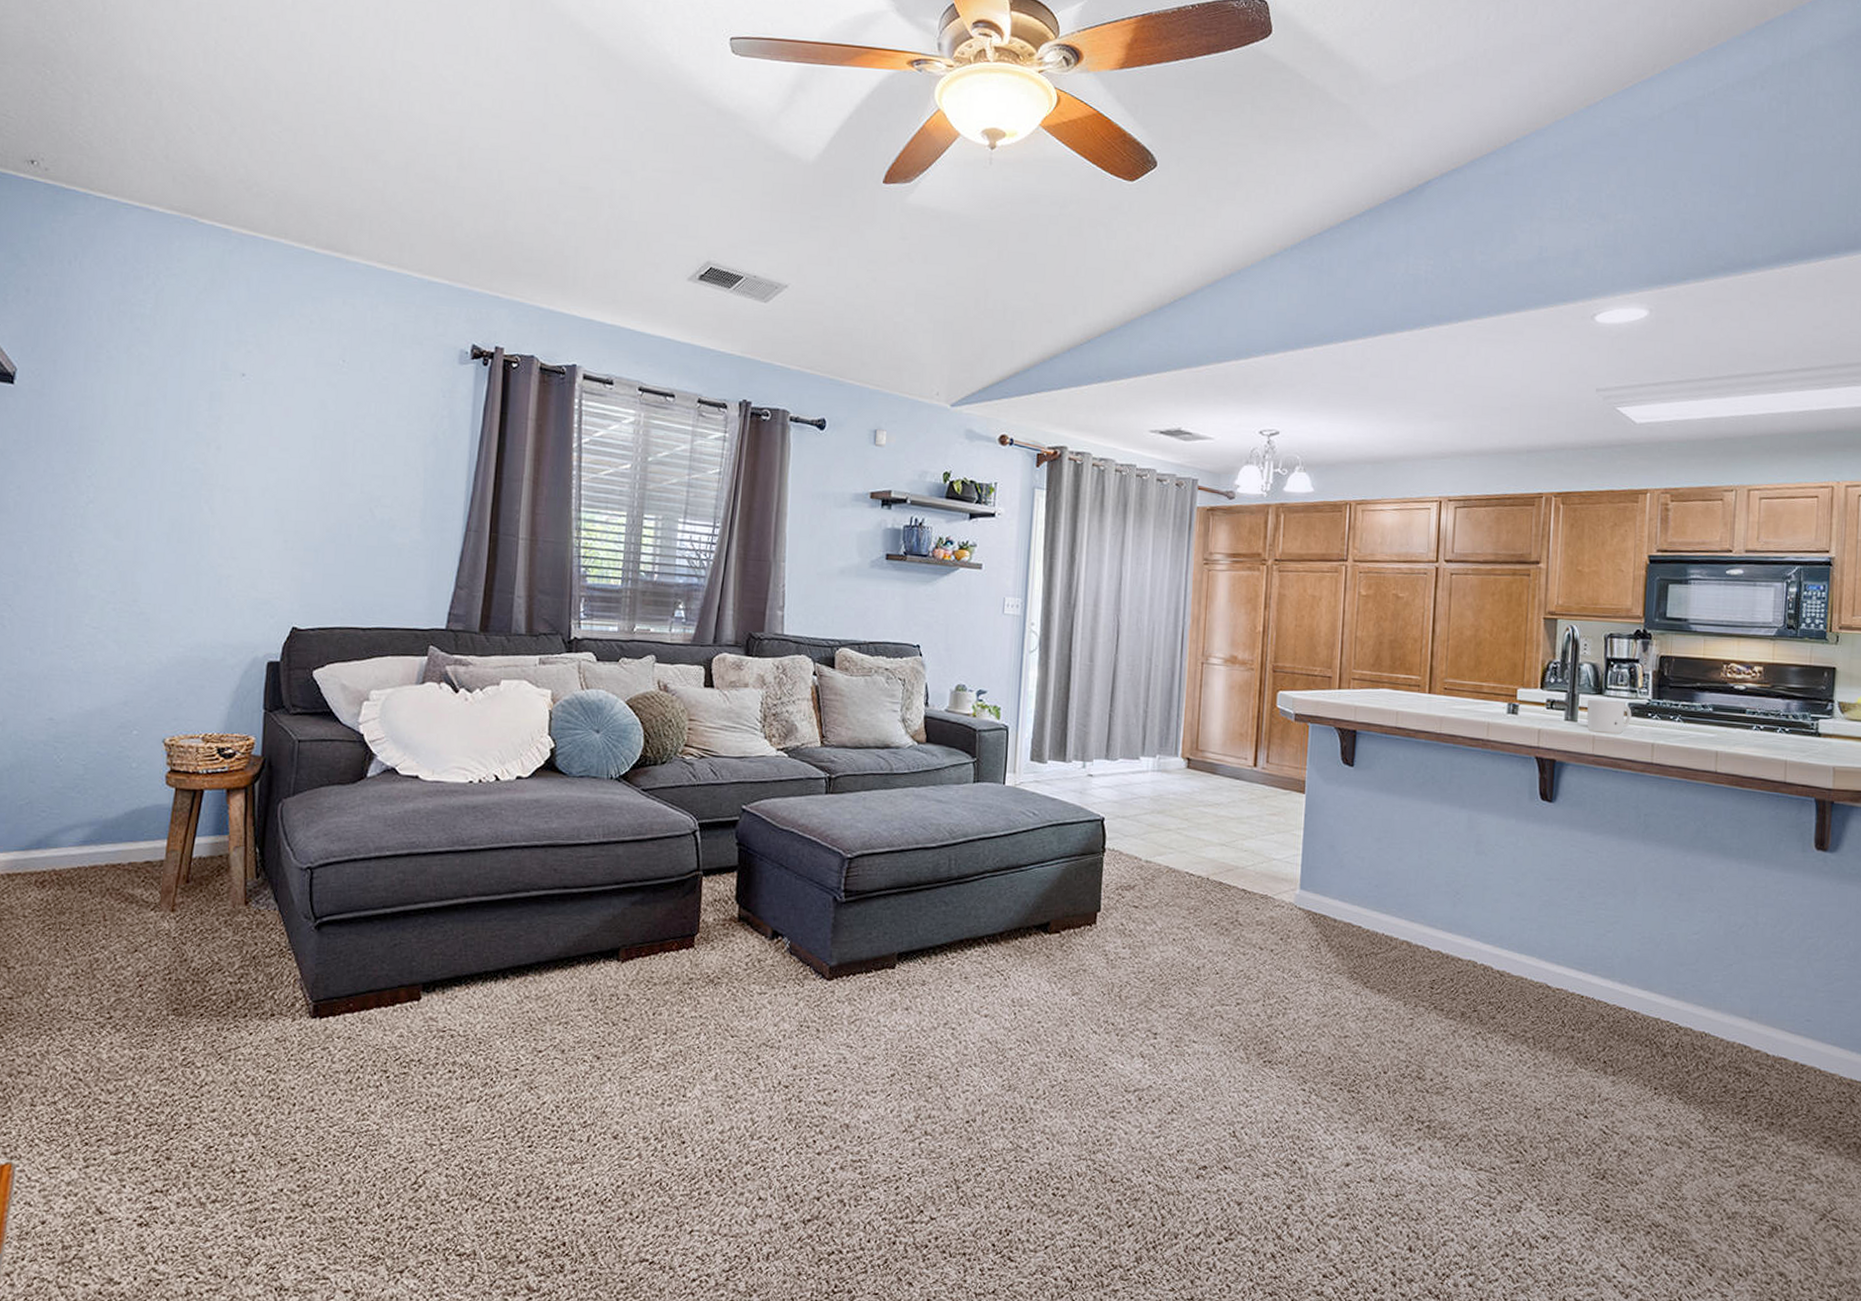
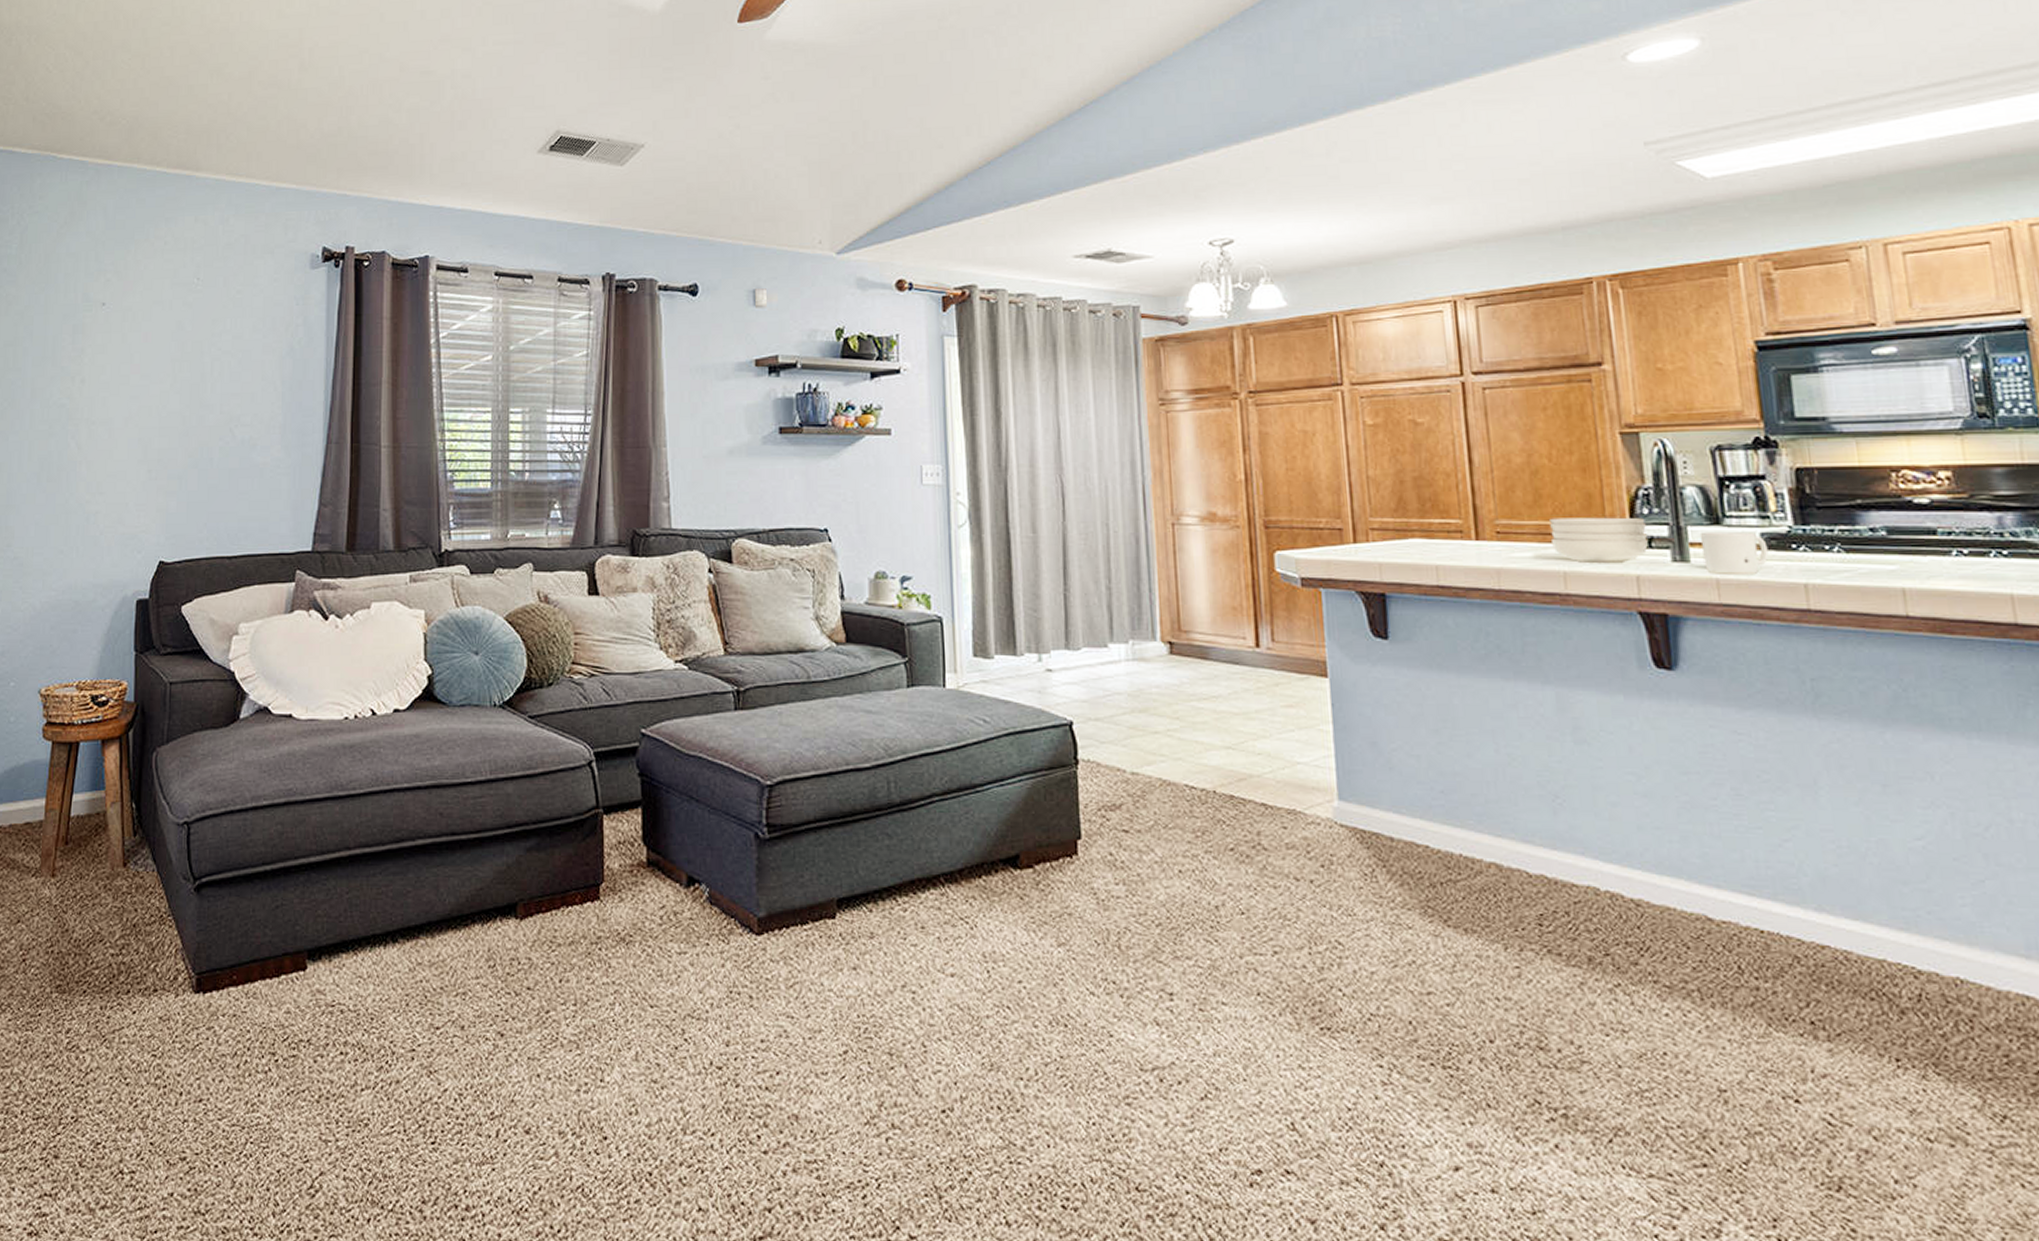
bowl: none [1482,680,1551,720] -> present [1548,517,1648,564]

